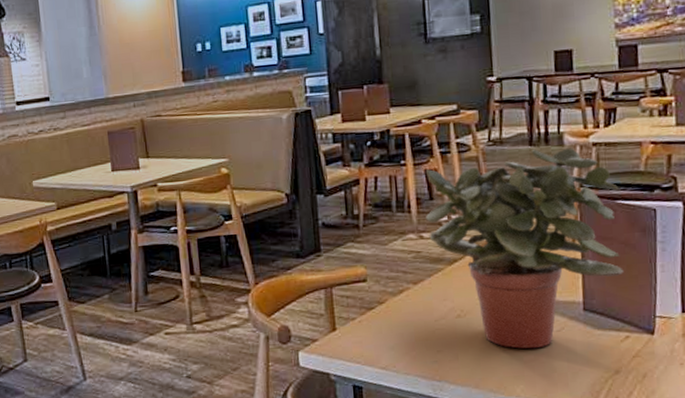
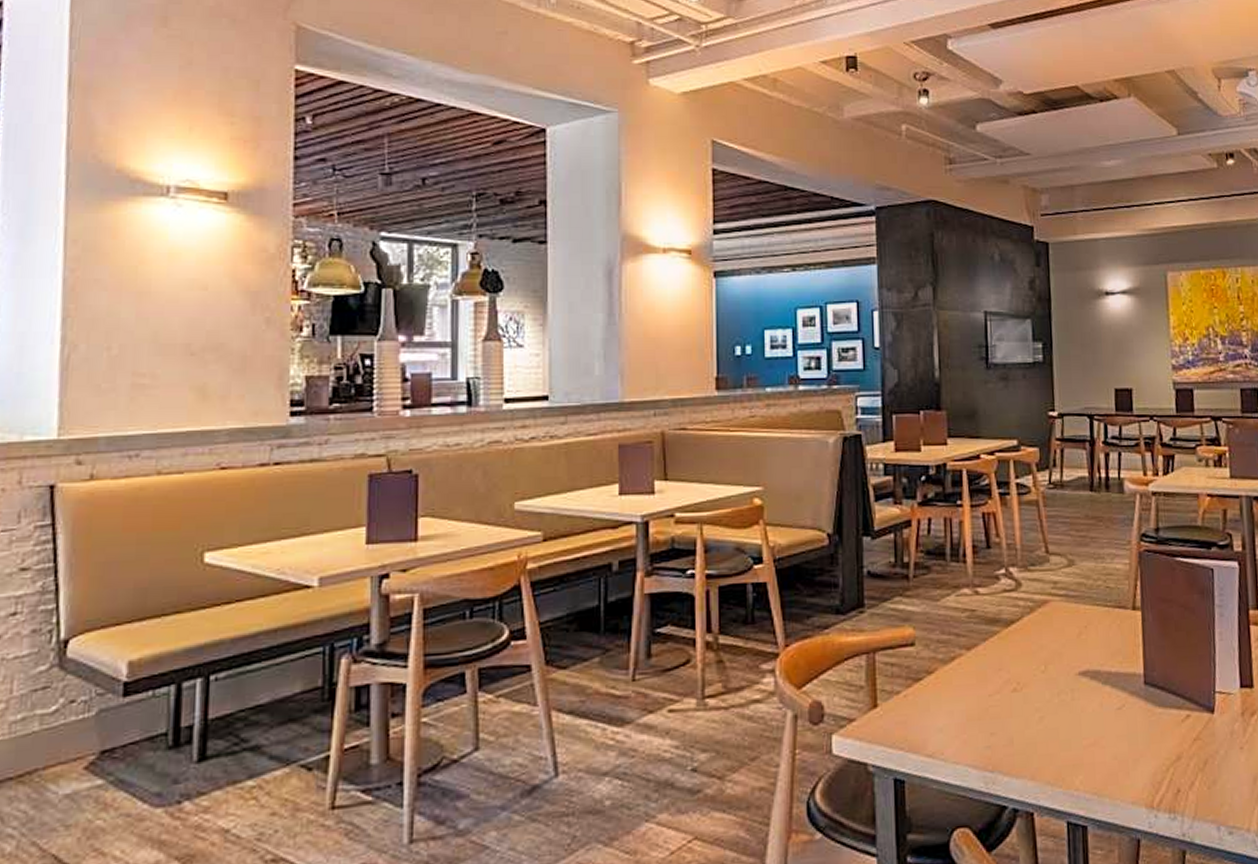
potted plant: present [425,148,624,349] -> none [982,496,1184,731]

